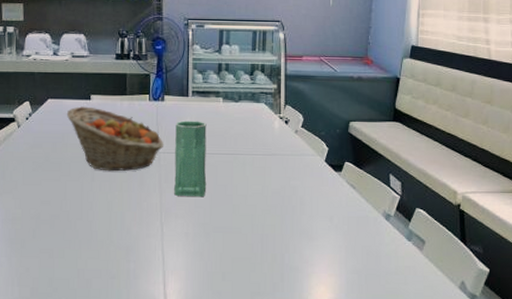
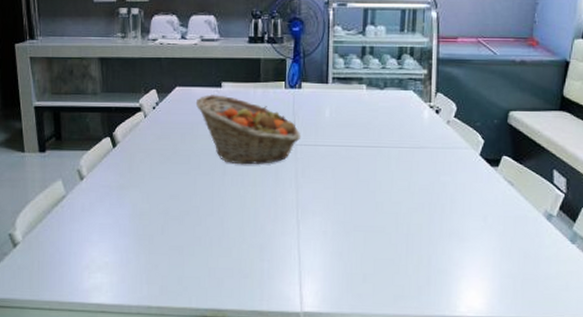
vase: present [174,120,207,197] -> none [312,110,348,194]

